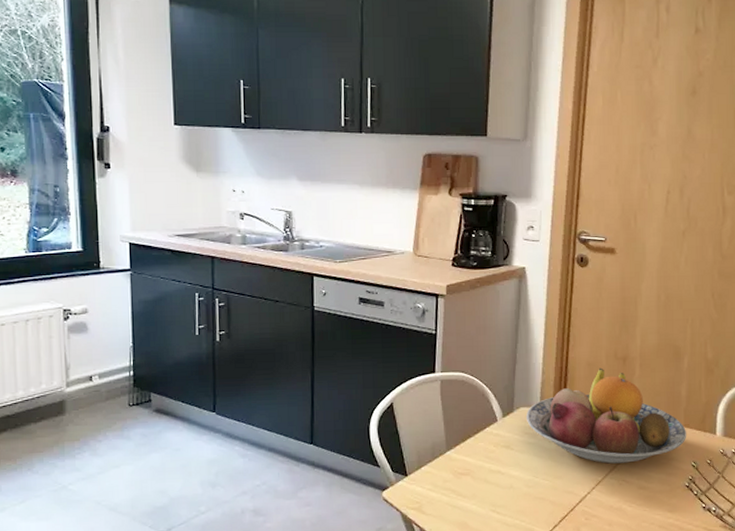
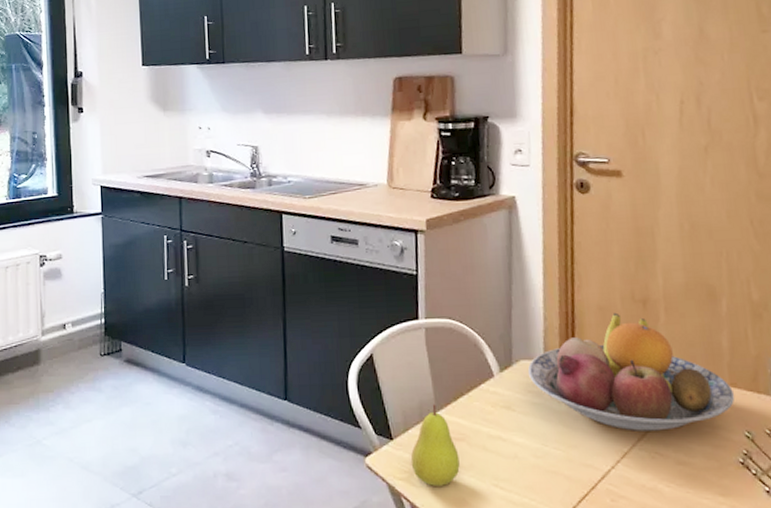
fruit: none [422,445,464,514] -> present [410,404,460,486]

